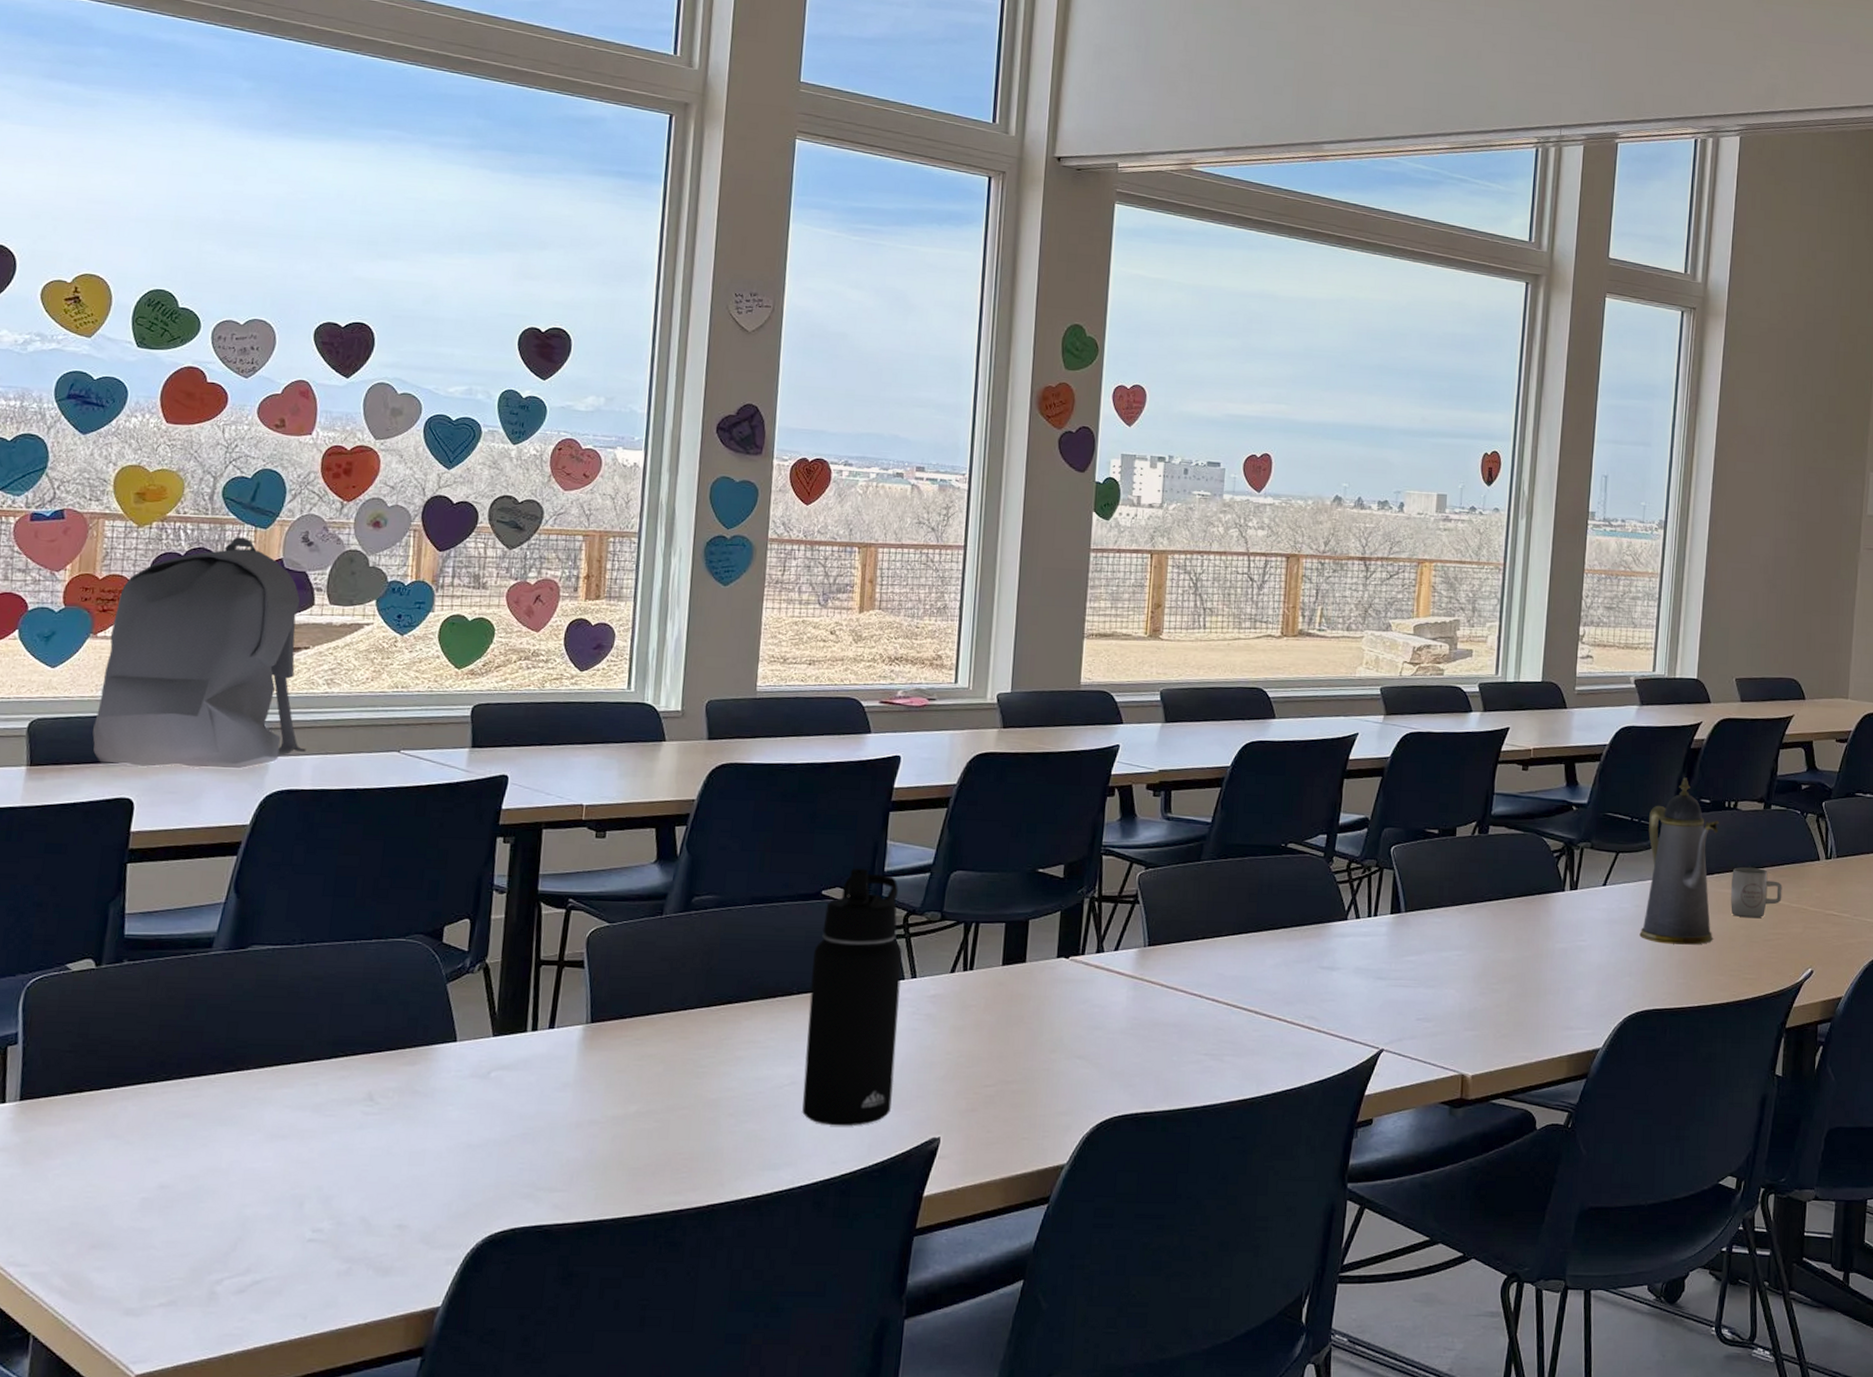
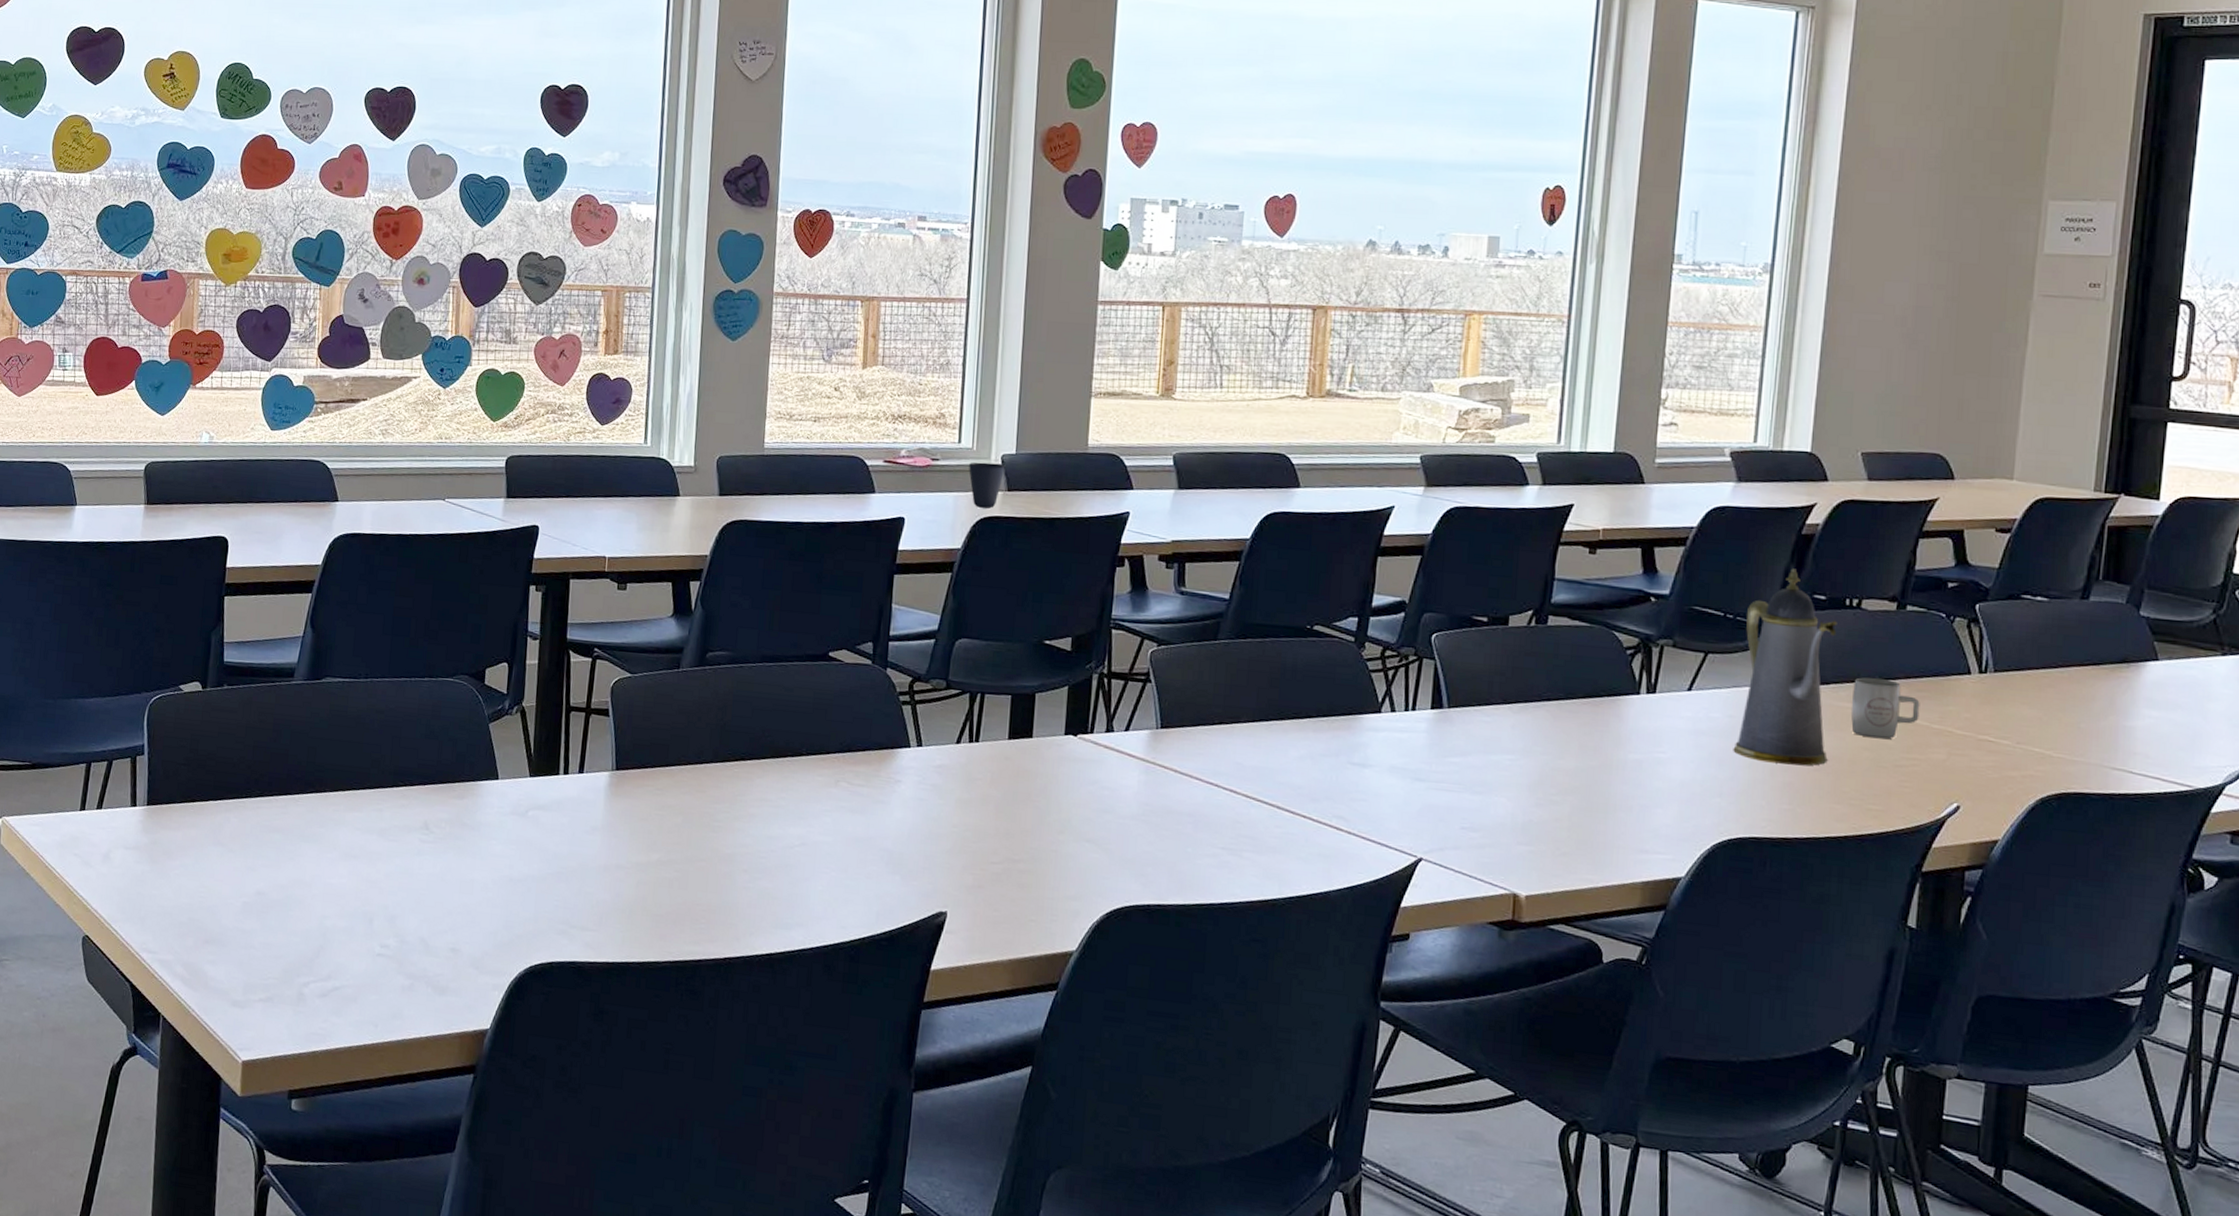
backpack: present [92,537,306,769] -> none [194,295,366,513]
water bottle: present [802,869,902,1126] -> none [812,631,908,892]
mug: none [965,701,1001,746] -> present [969,462,1005,510]

